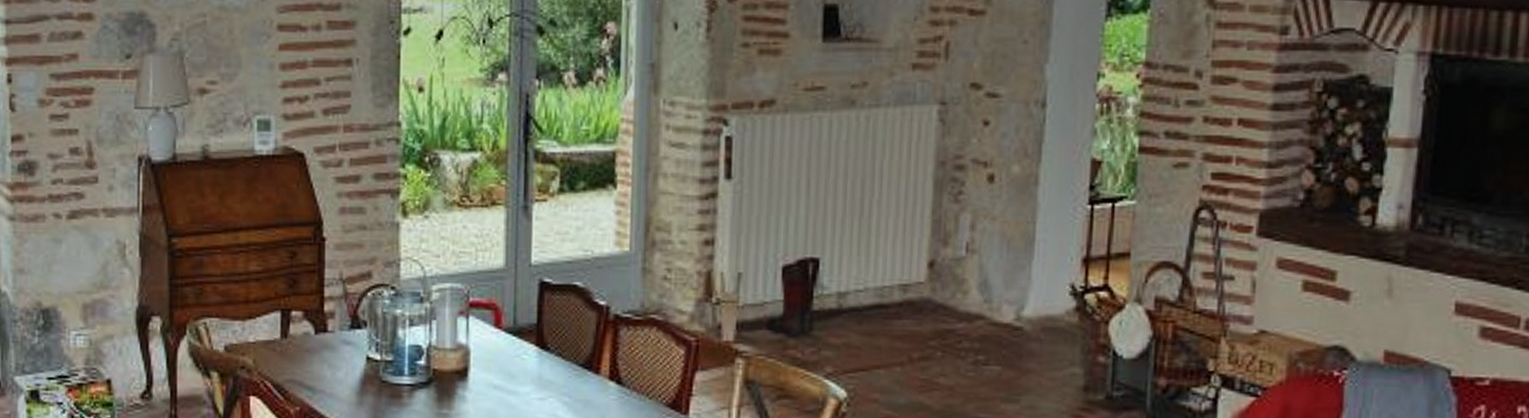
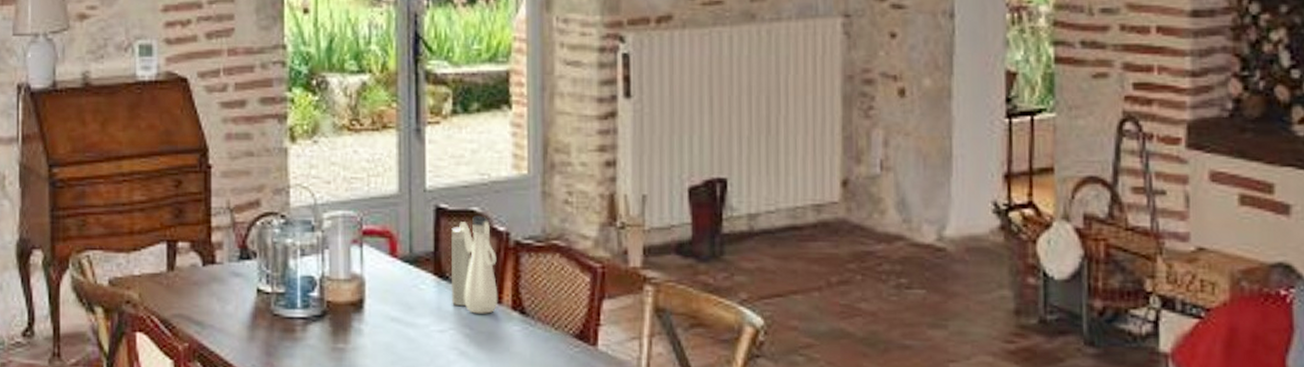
water bottle: none [552,290,597,383] -> present [451,215,498,314]

